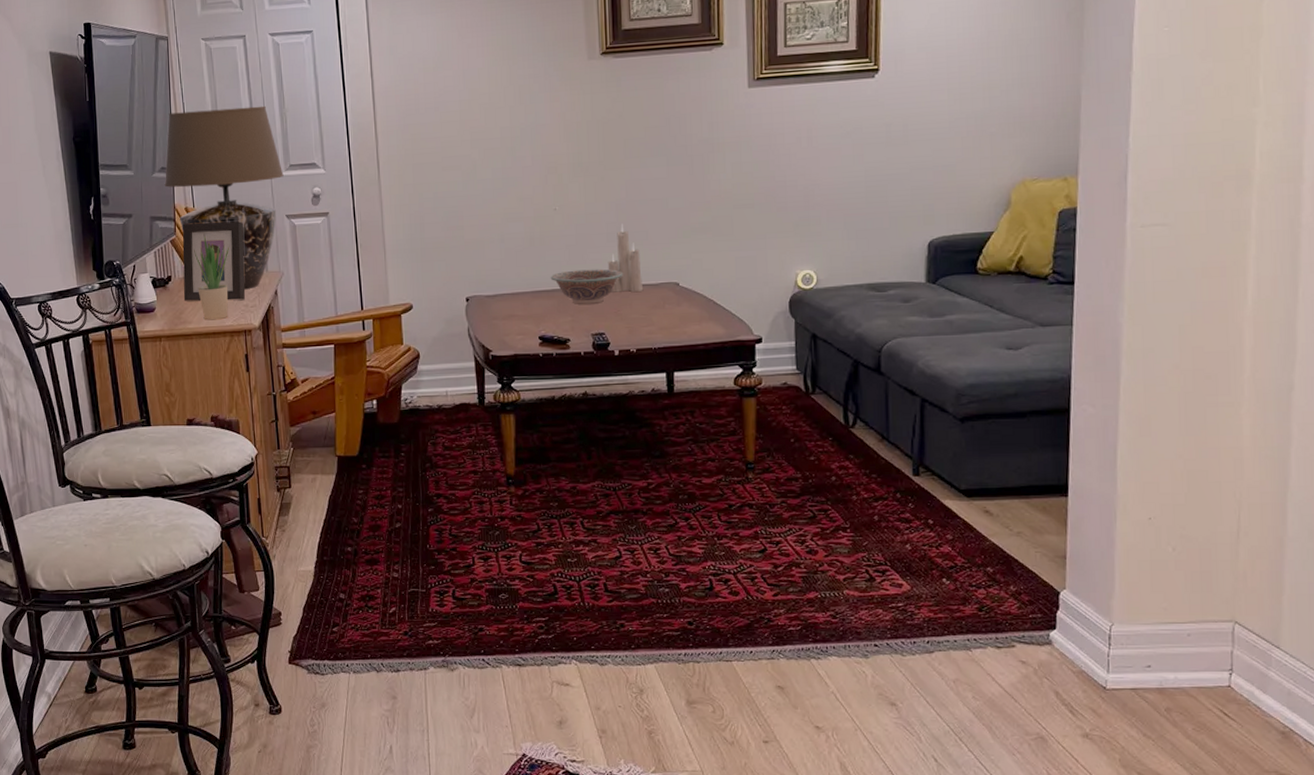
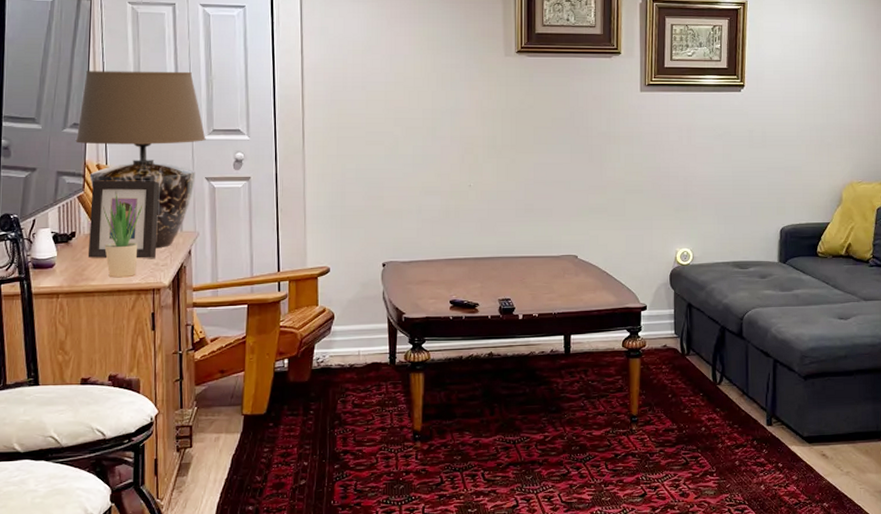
decorative bowl: present [550,269,624,305] -> none [463,241,529,273]
candle: present [607,224,644,293] -> none [515,202,547,263]

